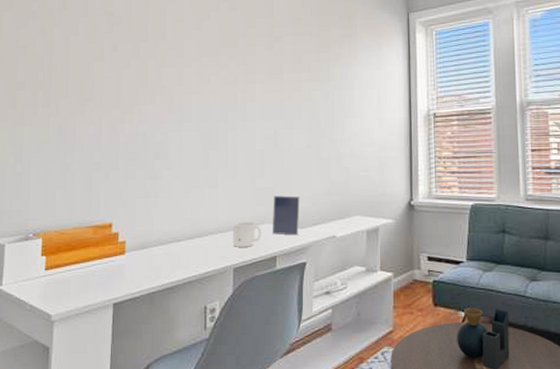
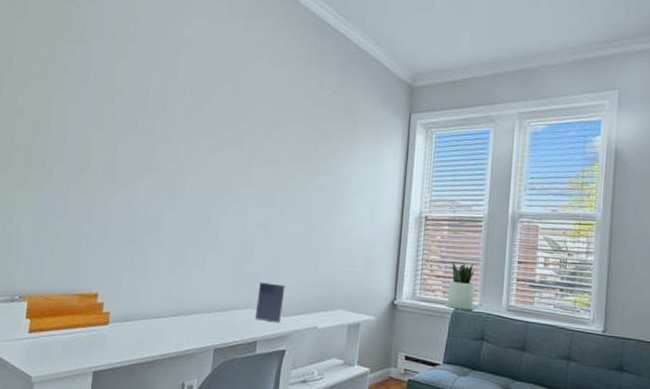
mug: present [233,221,262,247] -> none [215,304,245,330]
planter: none [461,156,494,204] -> present [444,262,476,311]

